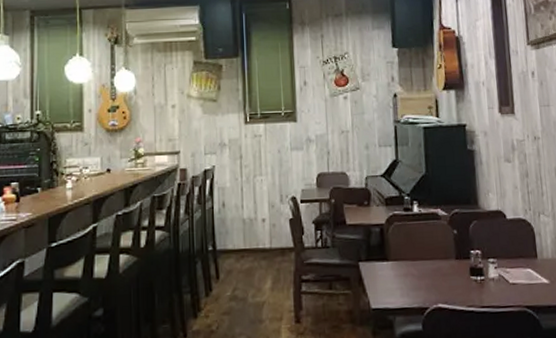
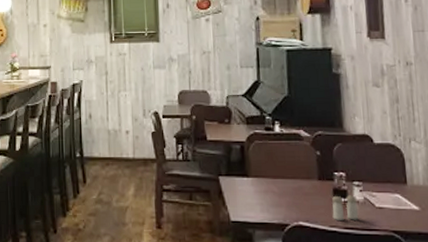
salt and pepper shaker: none [469,273,495,300] -> present [332,195,359,220]

